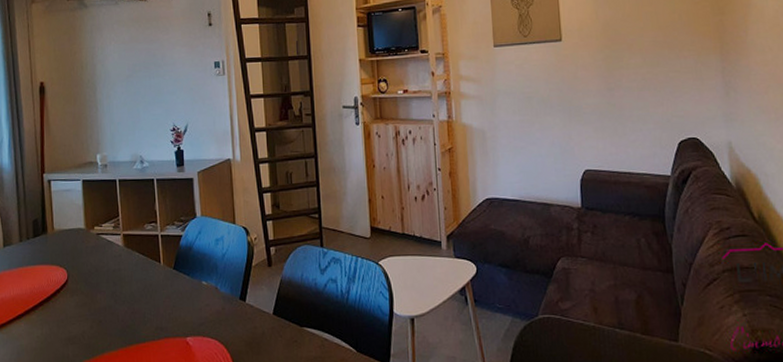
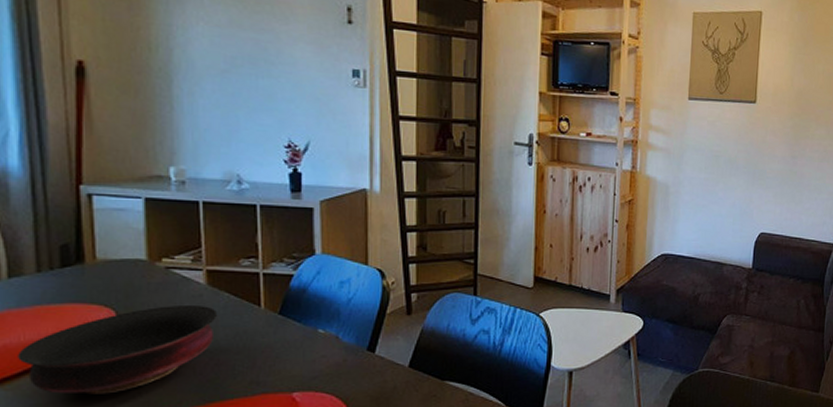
bowl: none [9,264,132,338] -> present [18,306,218,394]

